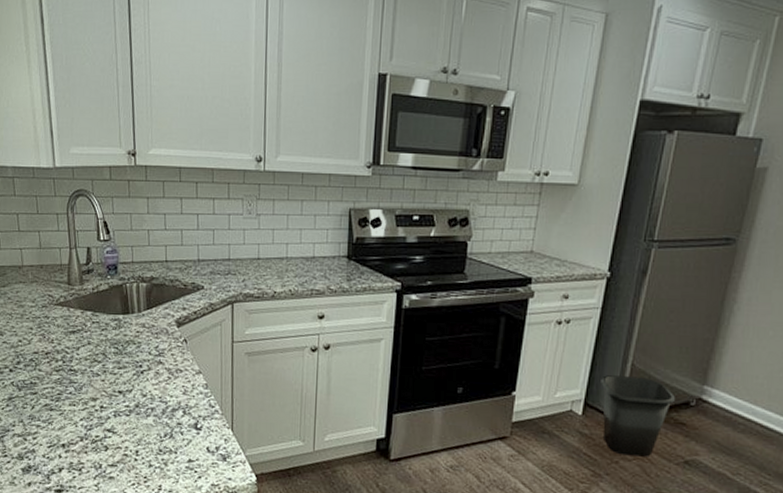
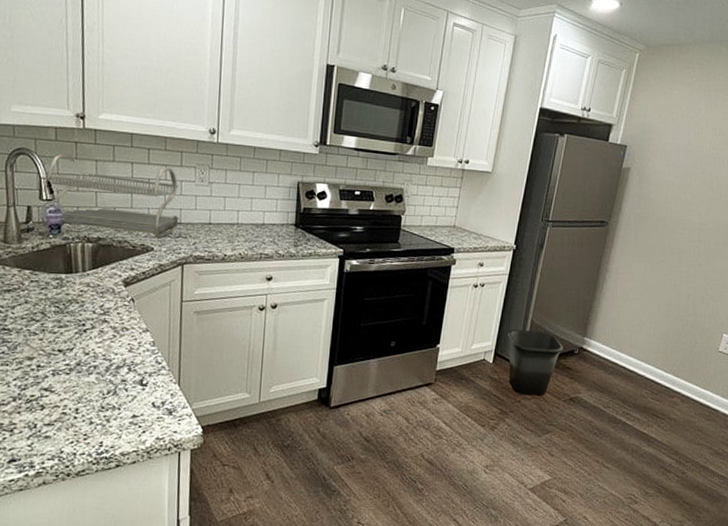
dish rack: none [102,192,228,277] -> present [45,153,179,239]

